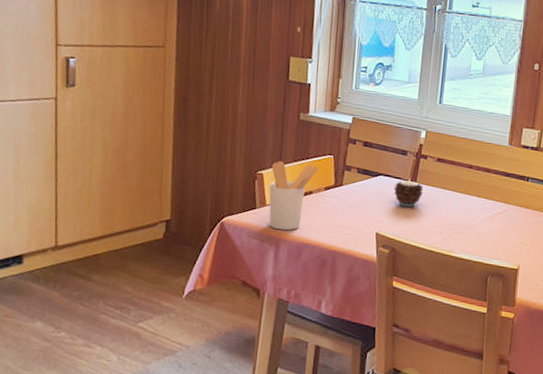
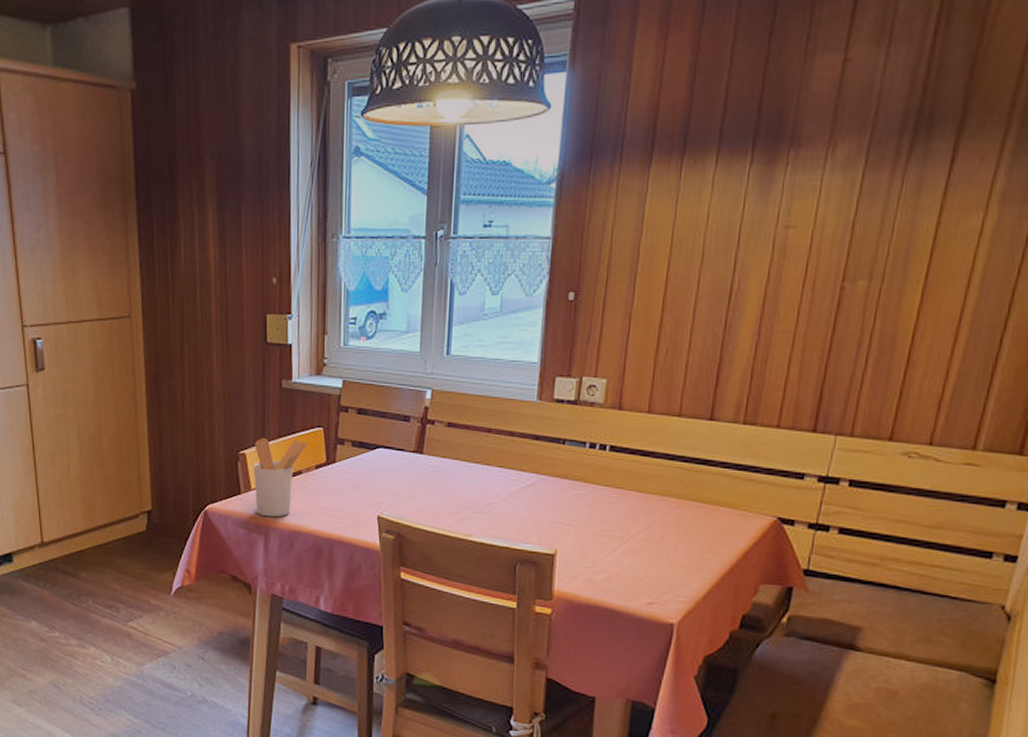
candle: present [393,179,424,208] -> none [395,450,432,485]

